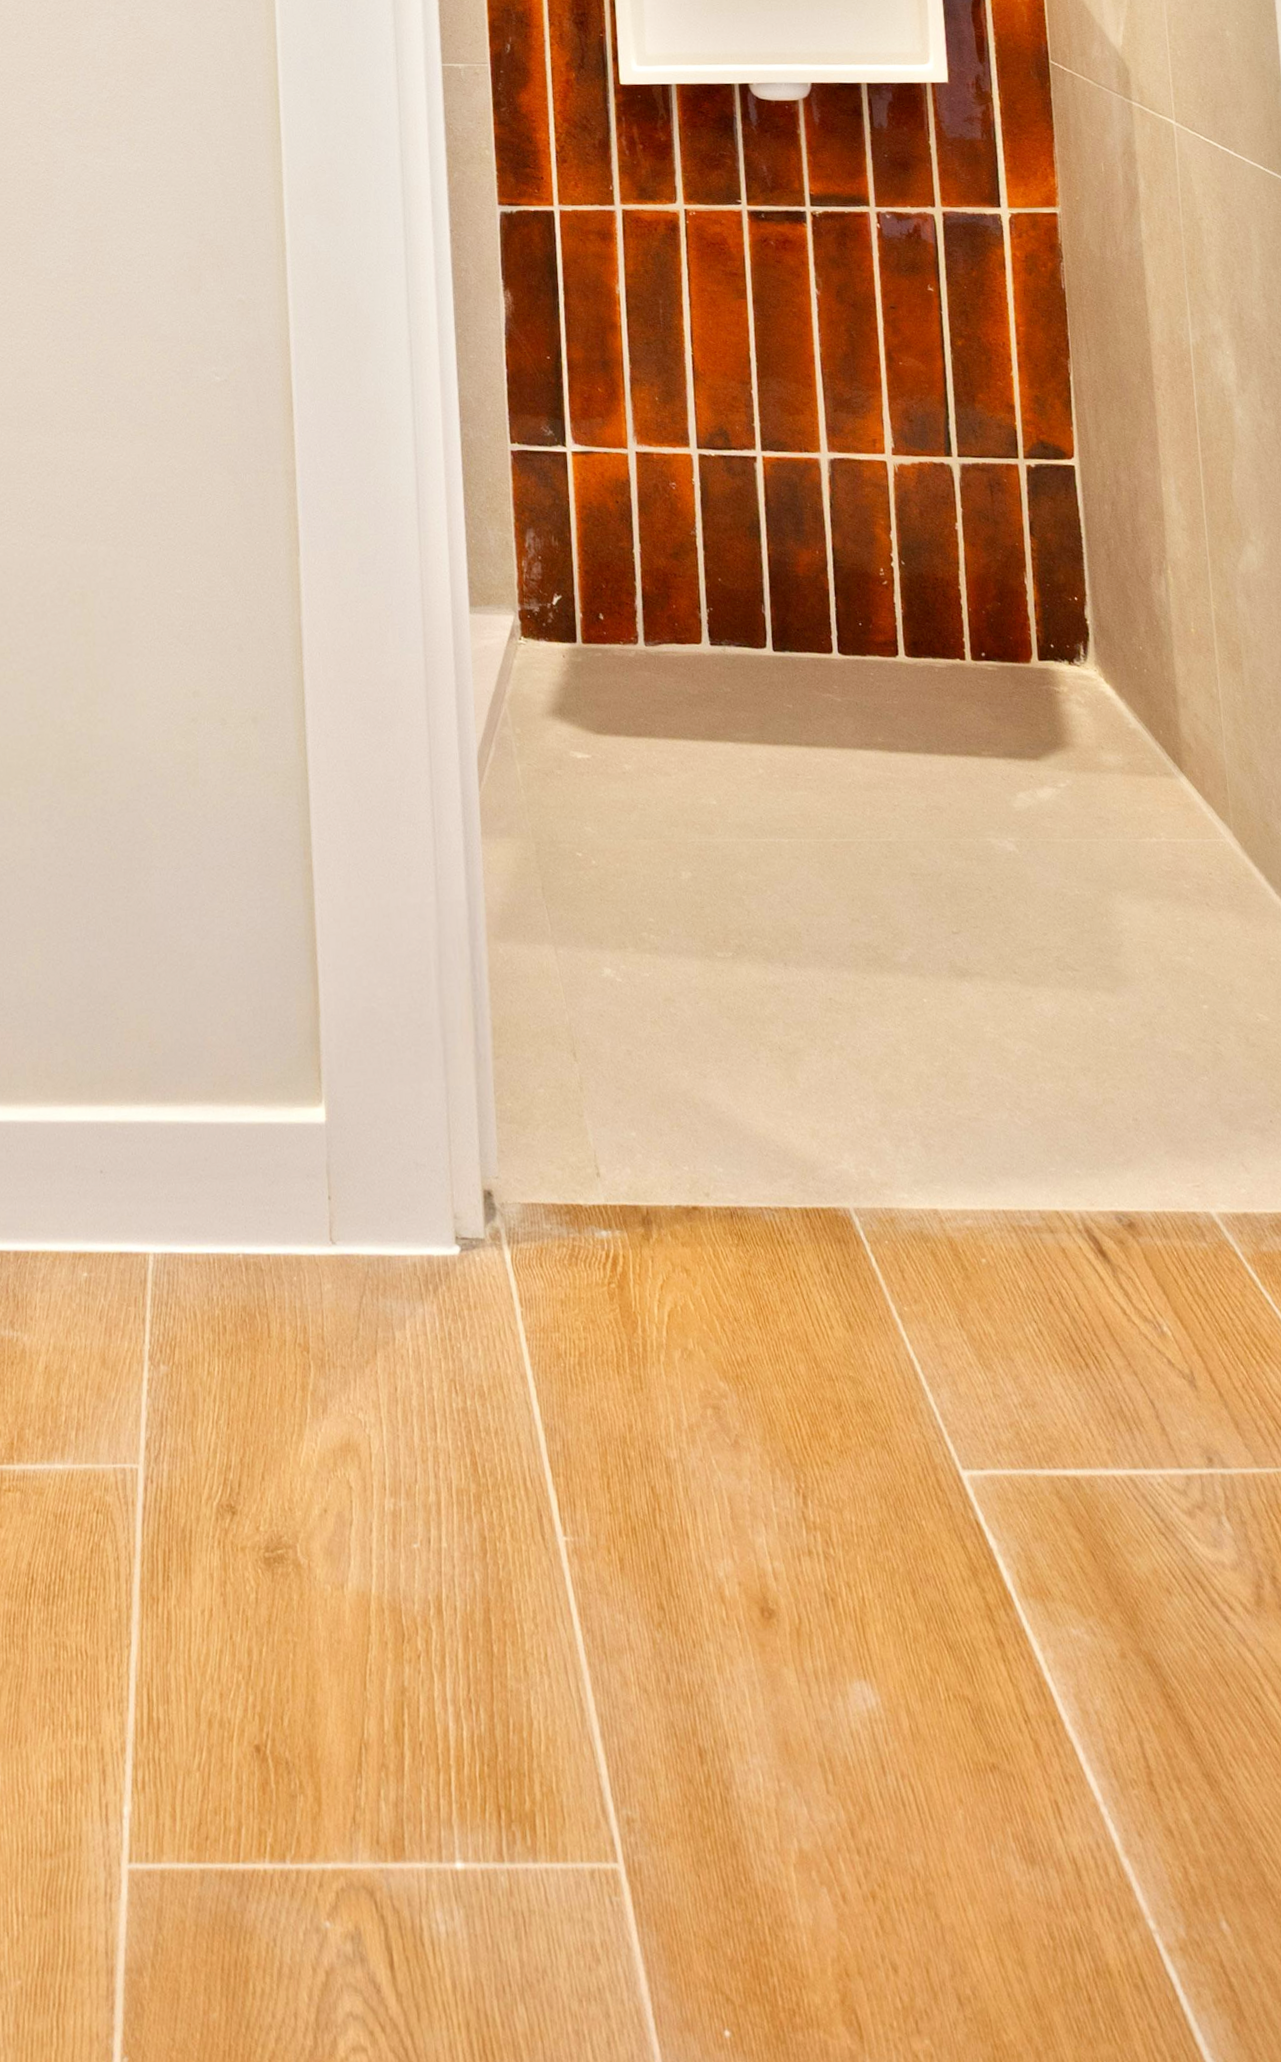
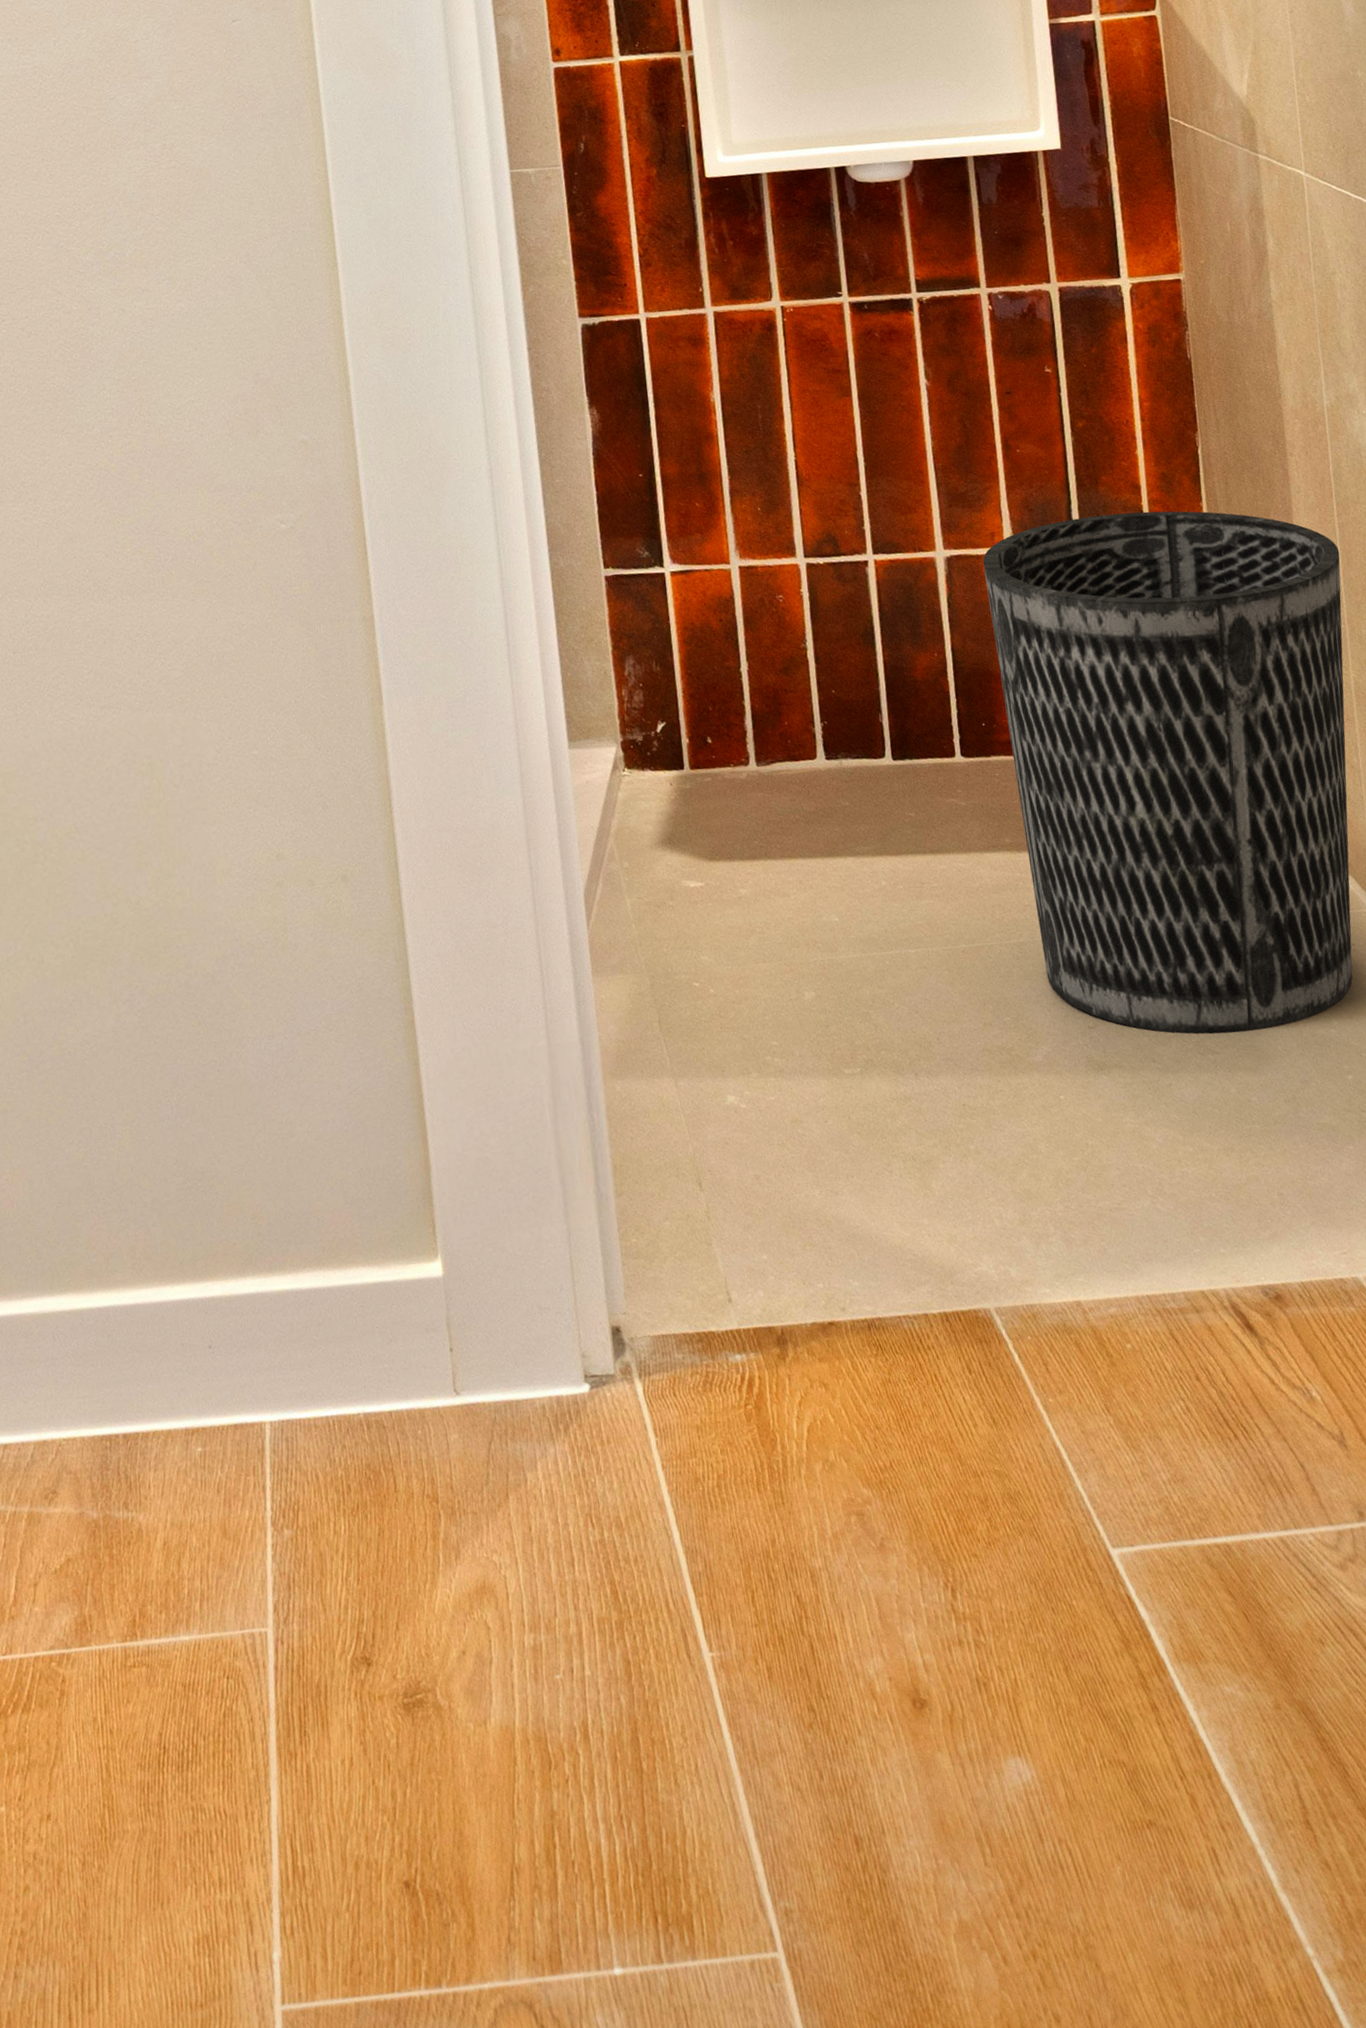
wastebasket: none [864,431,1210,952] -> present [982,511,1353,1035]

